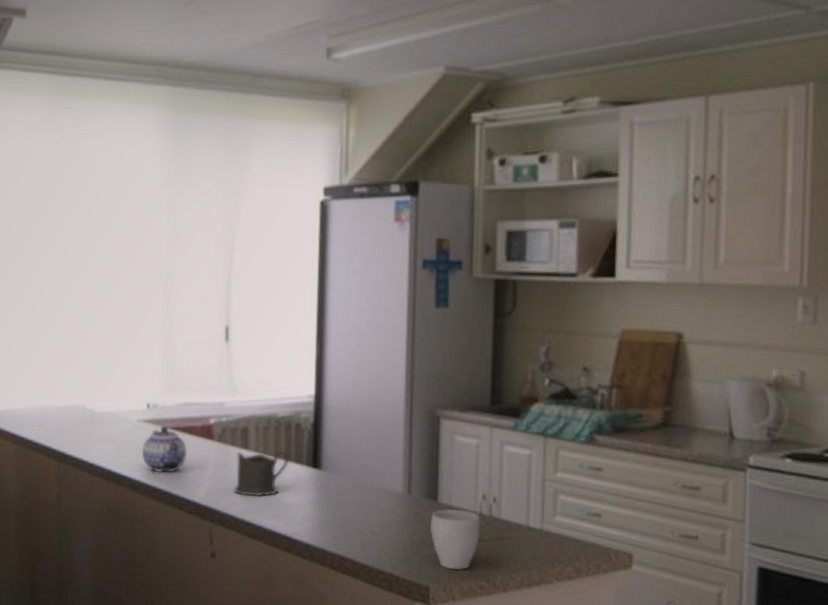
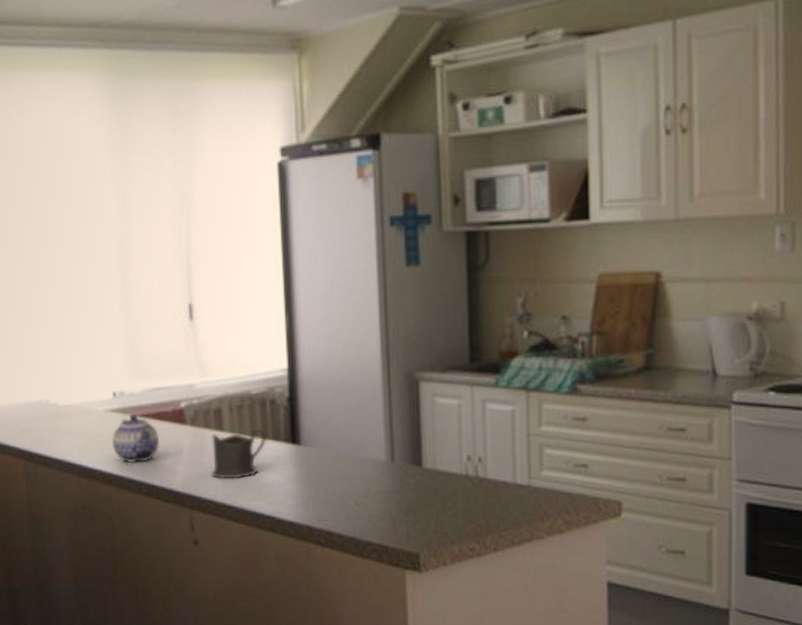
mug: present [430,508,481,570] -> none [415,472,468,534]

